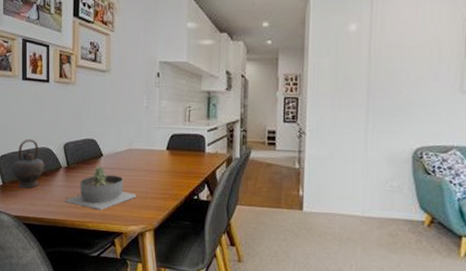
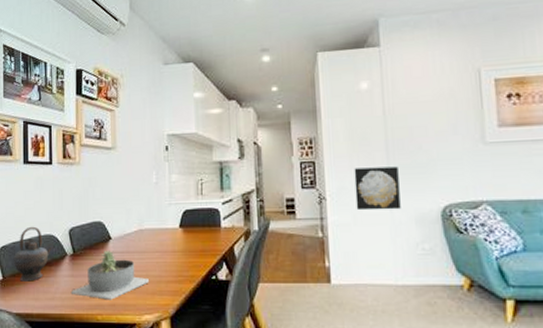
wall art: none [333,107,377,149] -> present [354,166,401,211]

